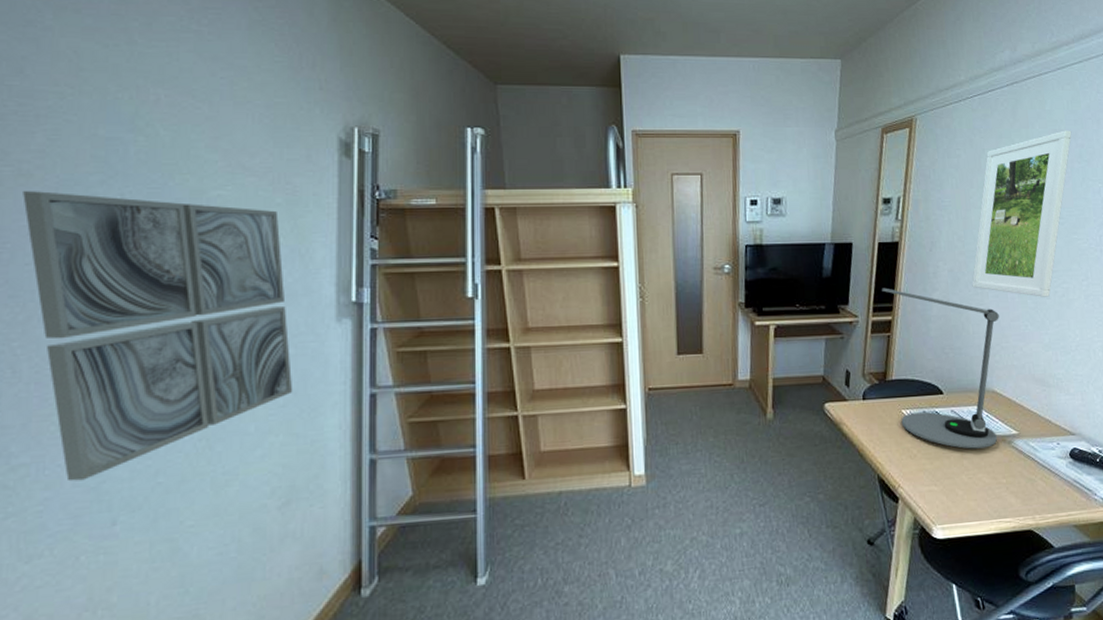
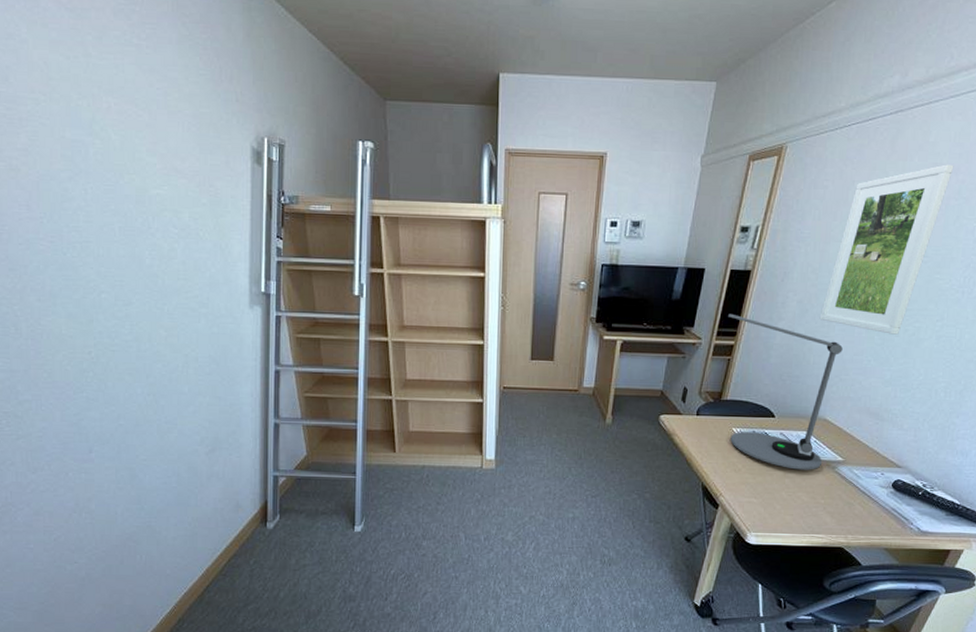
wall art: present [23,191,293,482] -> none [14,183,217,417]

